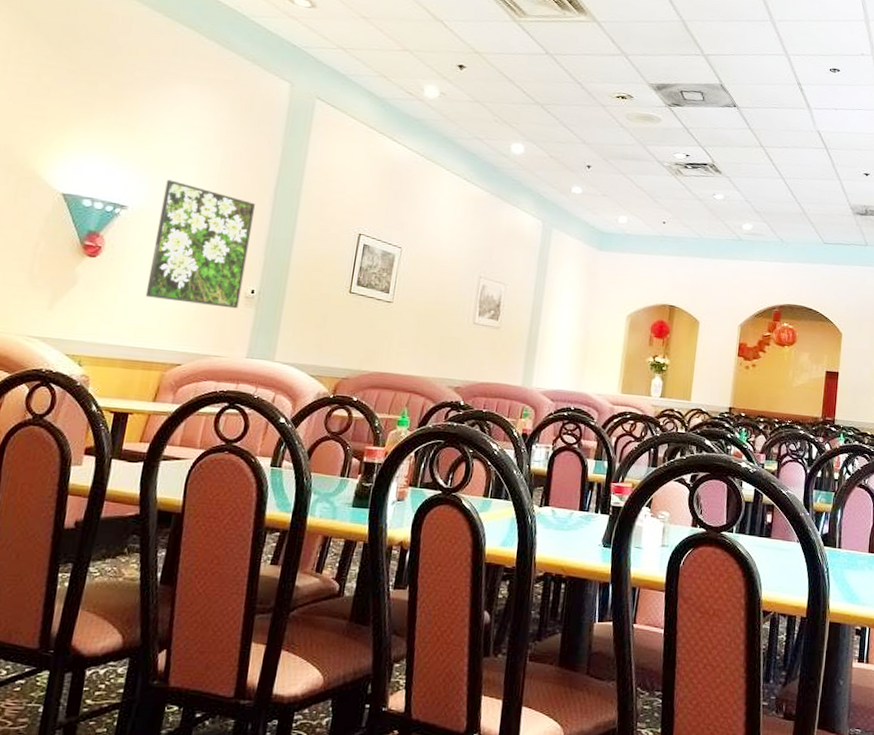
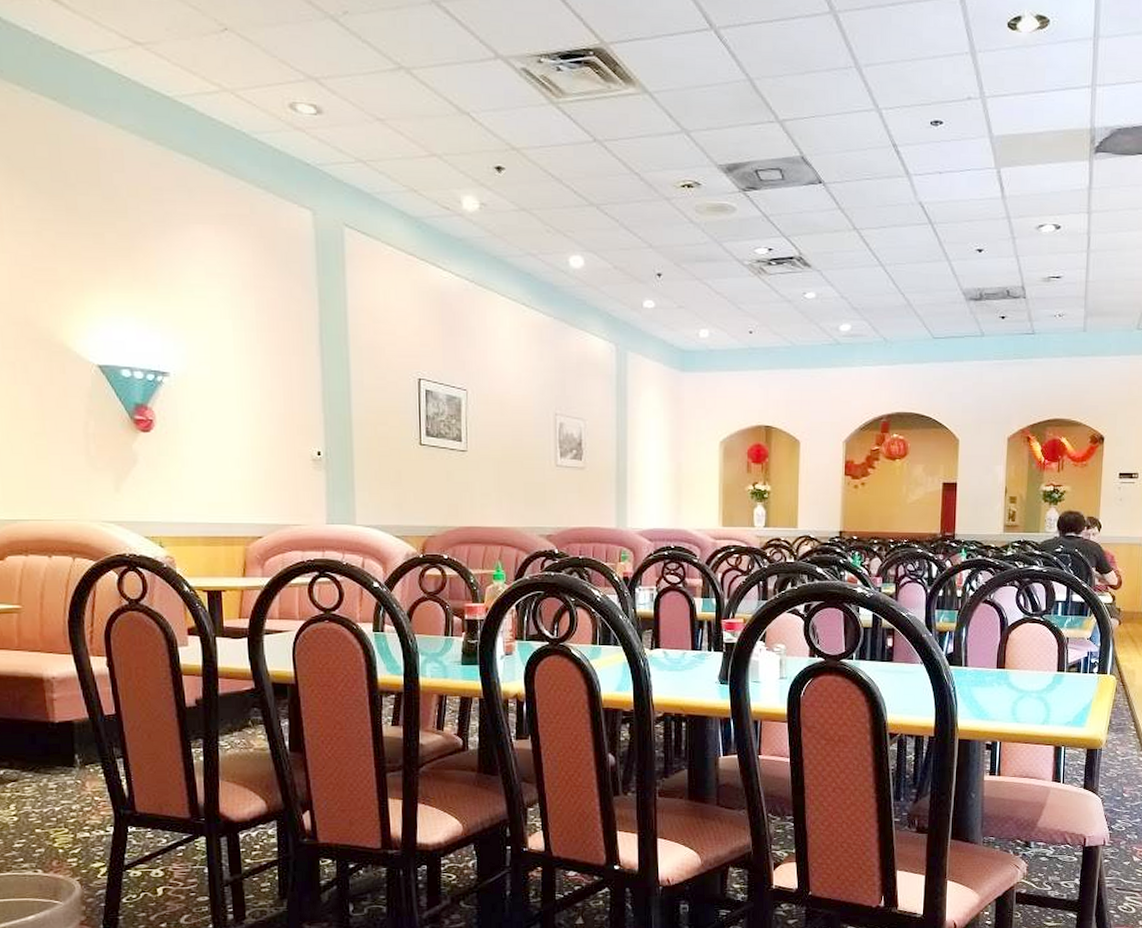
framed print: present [145,179,256,309] -> none [203,338,307,473]

